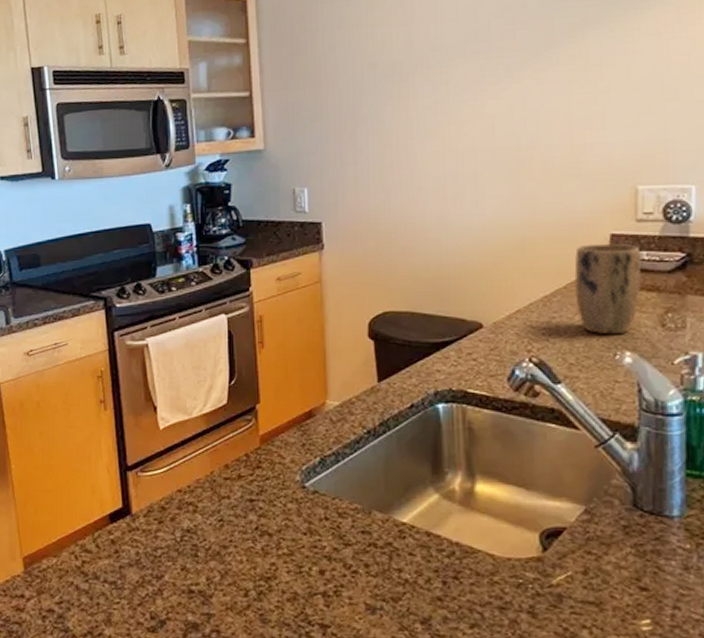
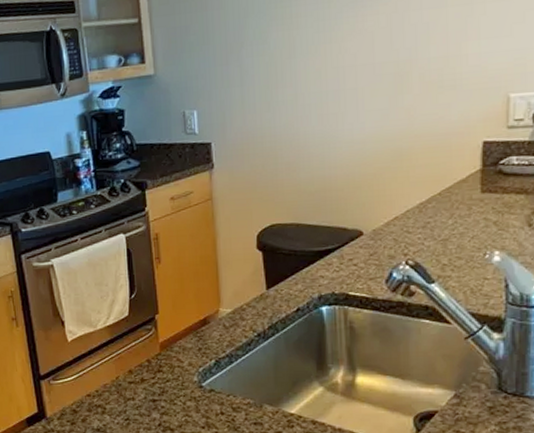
plant pot: present [574,243,642,335] -> none [448,150,511,236]

